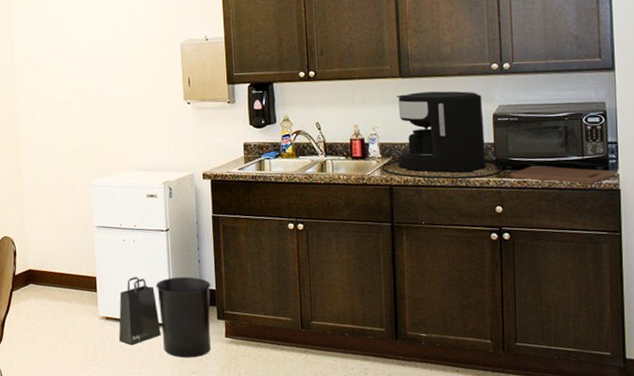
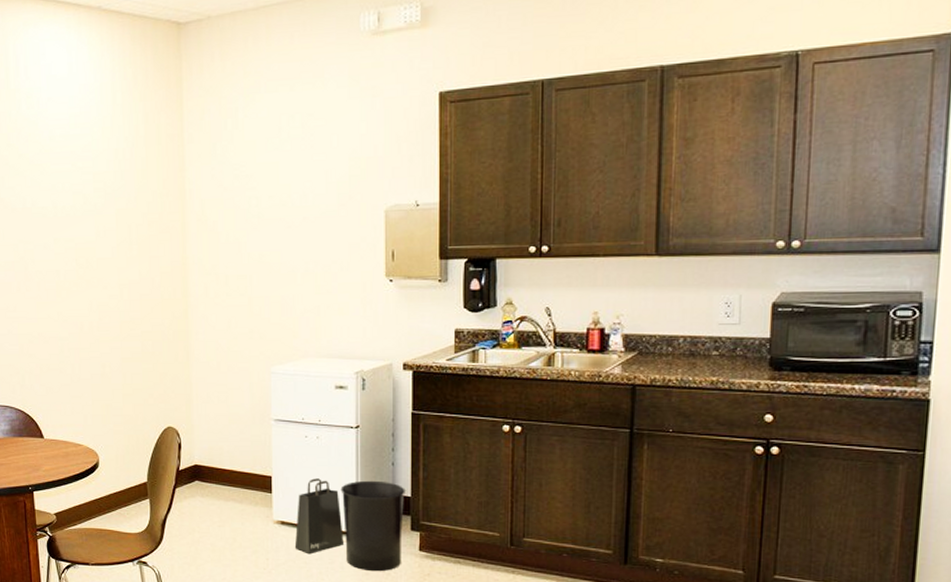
coffee maker: present [381,91,534,180] -> none [623,273,819,381]
cutting board: present [510,165,615,185] -> none [787,366,926,393]

